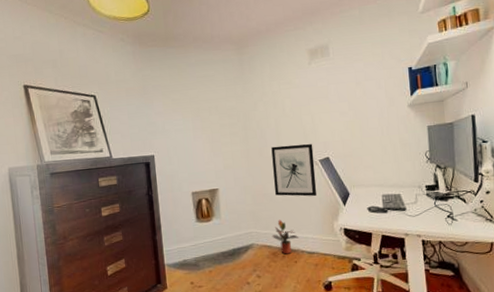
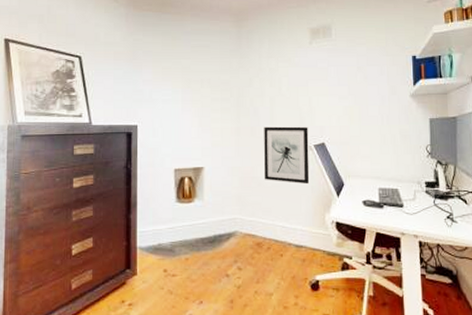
potted plant: present [271,219,299,254] -> none [257,206,287,246]

